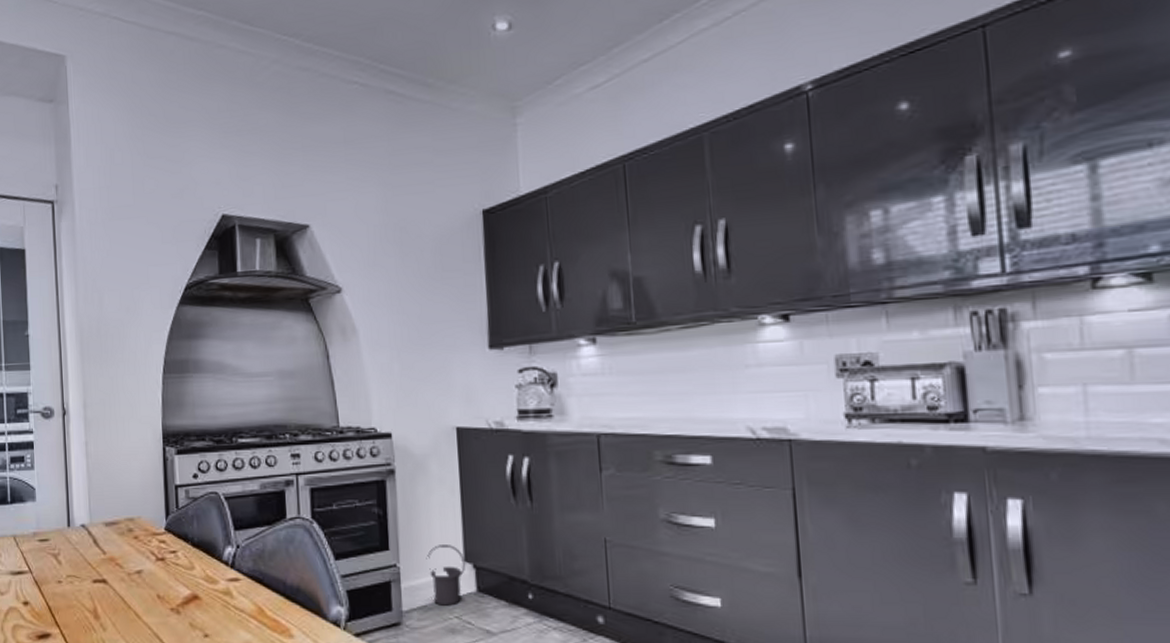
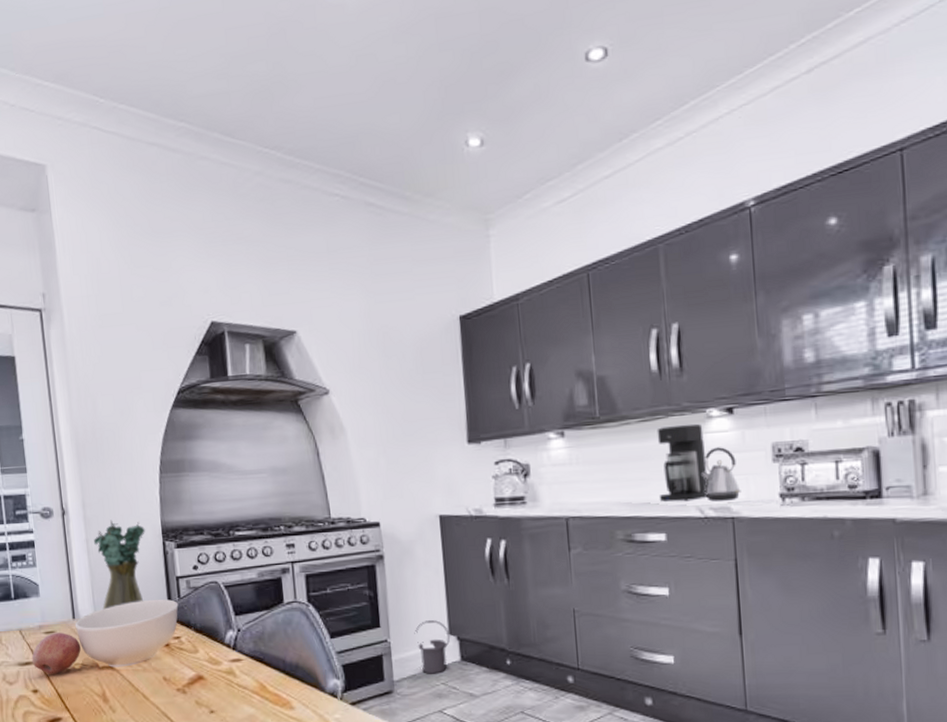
fruit: none [24,541,74,586] -> present [31,632,81,674]
bowl: none [69,508,176,581] -> present [74,599,179,667]
vase: none [93,422,146,518] -> present [94,520,145,610]
coffee maker: none [701,331,761,421] -> present [657,423,708,503]
kettle: none [753,359,799,421] -> present [702,447,741,502]

